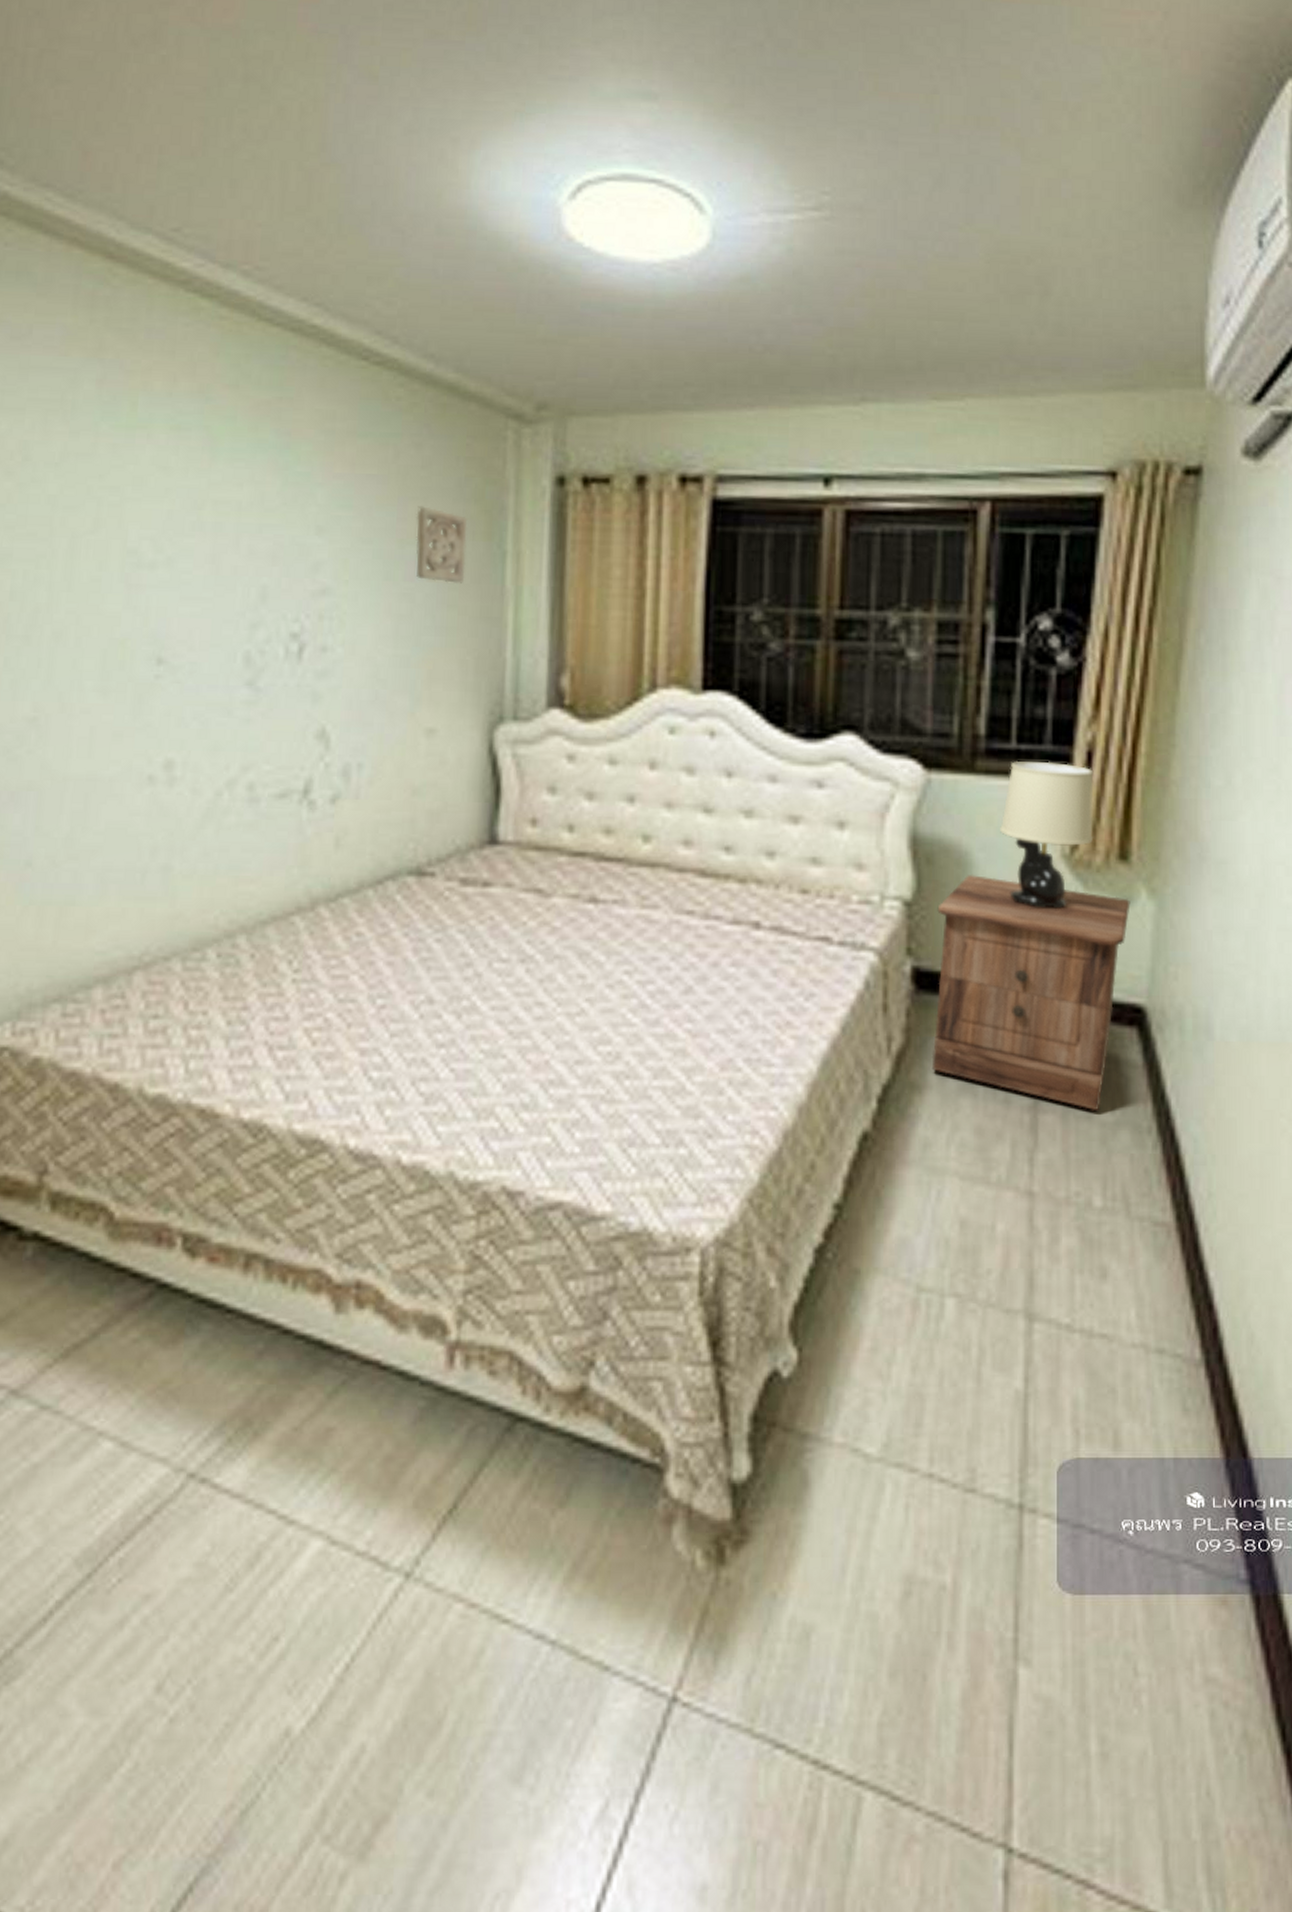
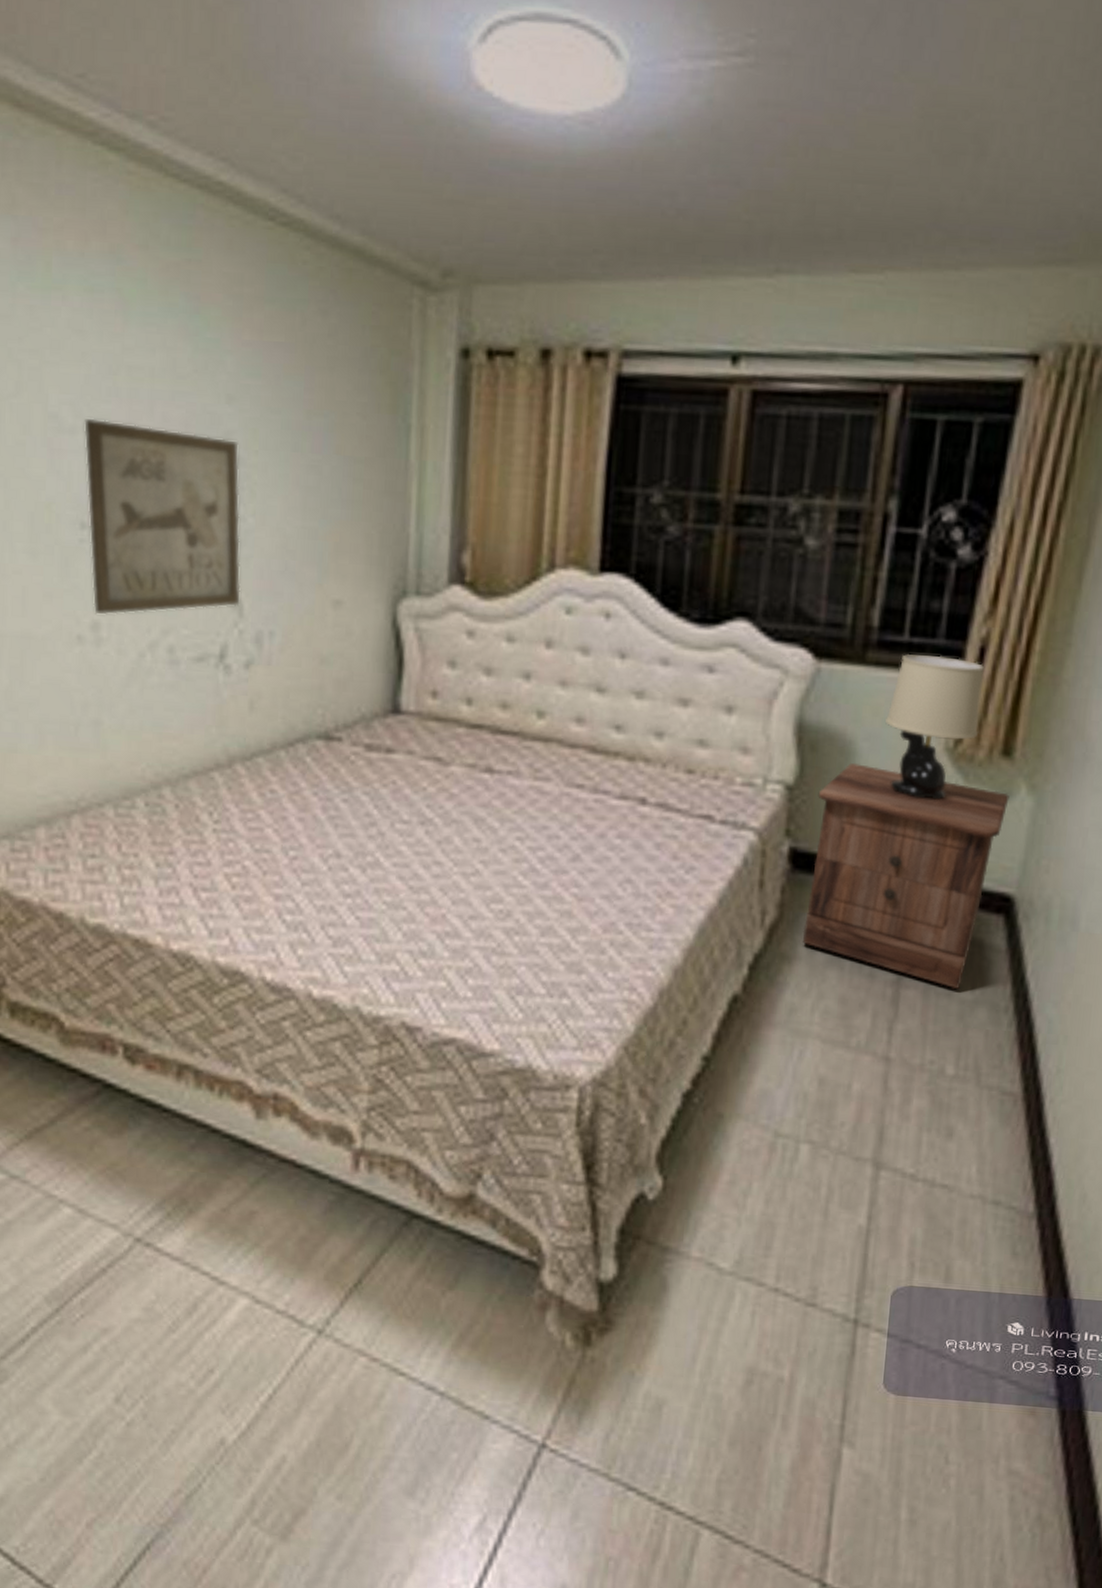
wall art: none [164,552,329,753] -> present [83,418,241,615]
wall ornament: present [416,506,468,584] -> none [322,376,373,457]

